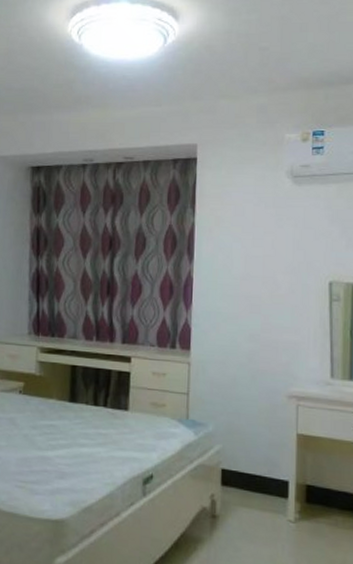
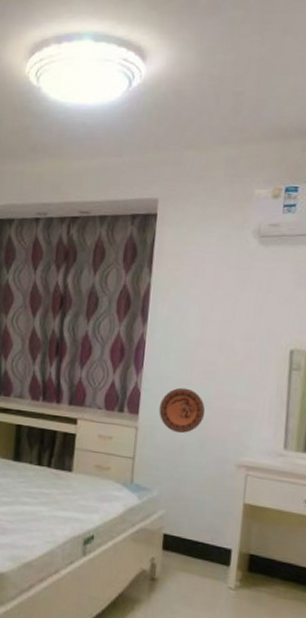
decorative plate: none [209,322,253,367] -> present [159,387,205,434]

